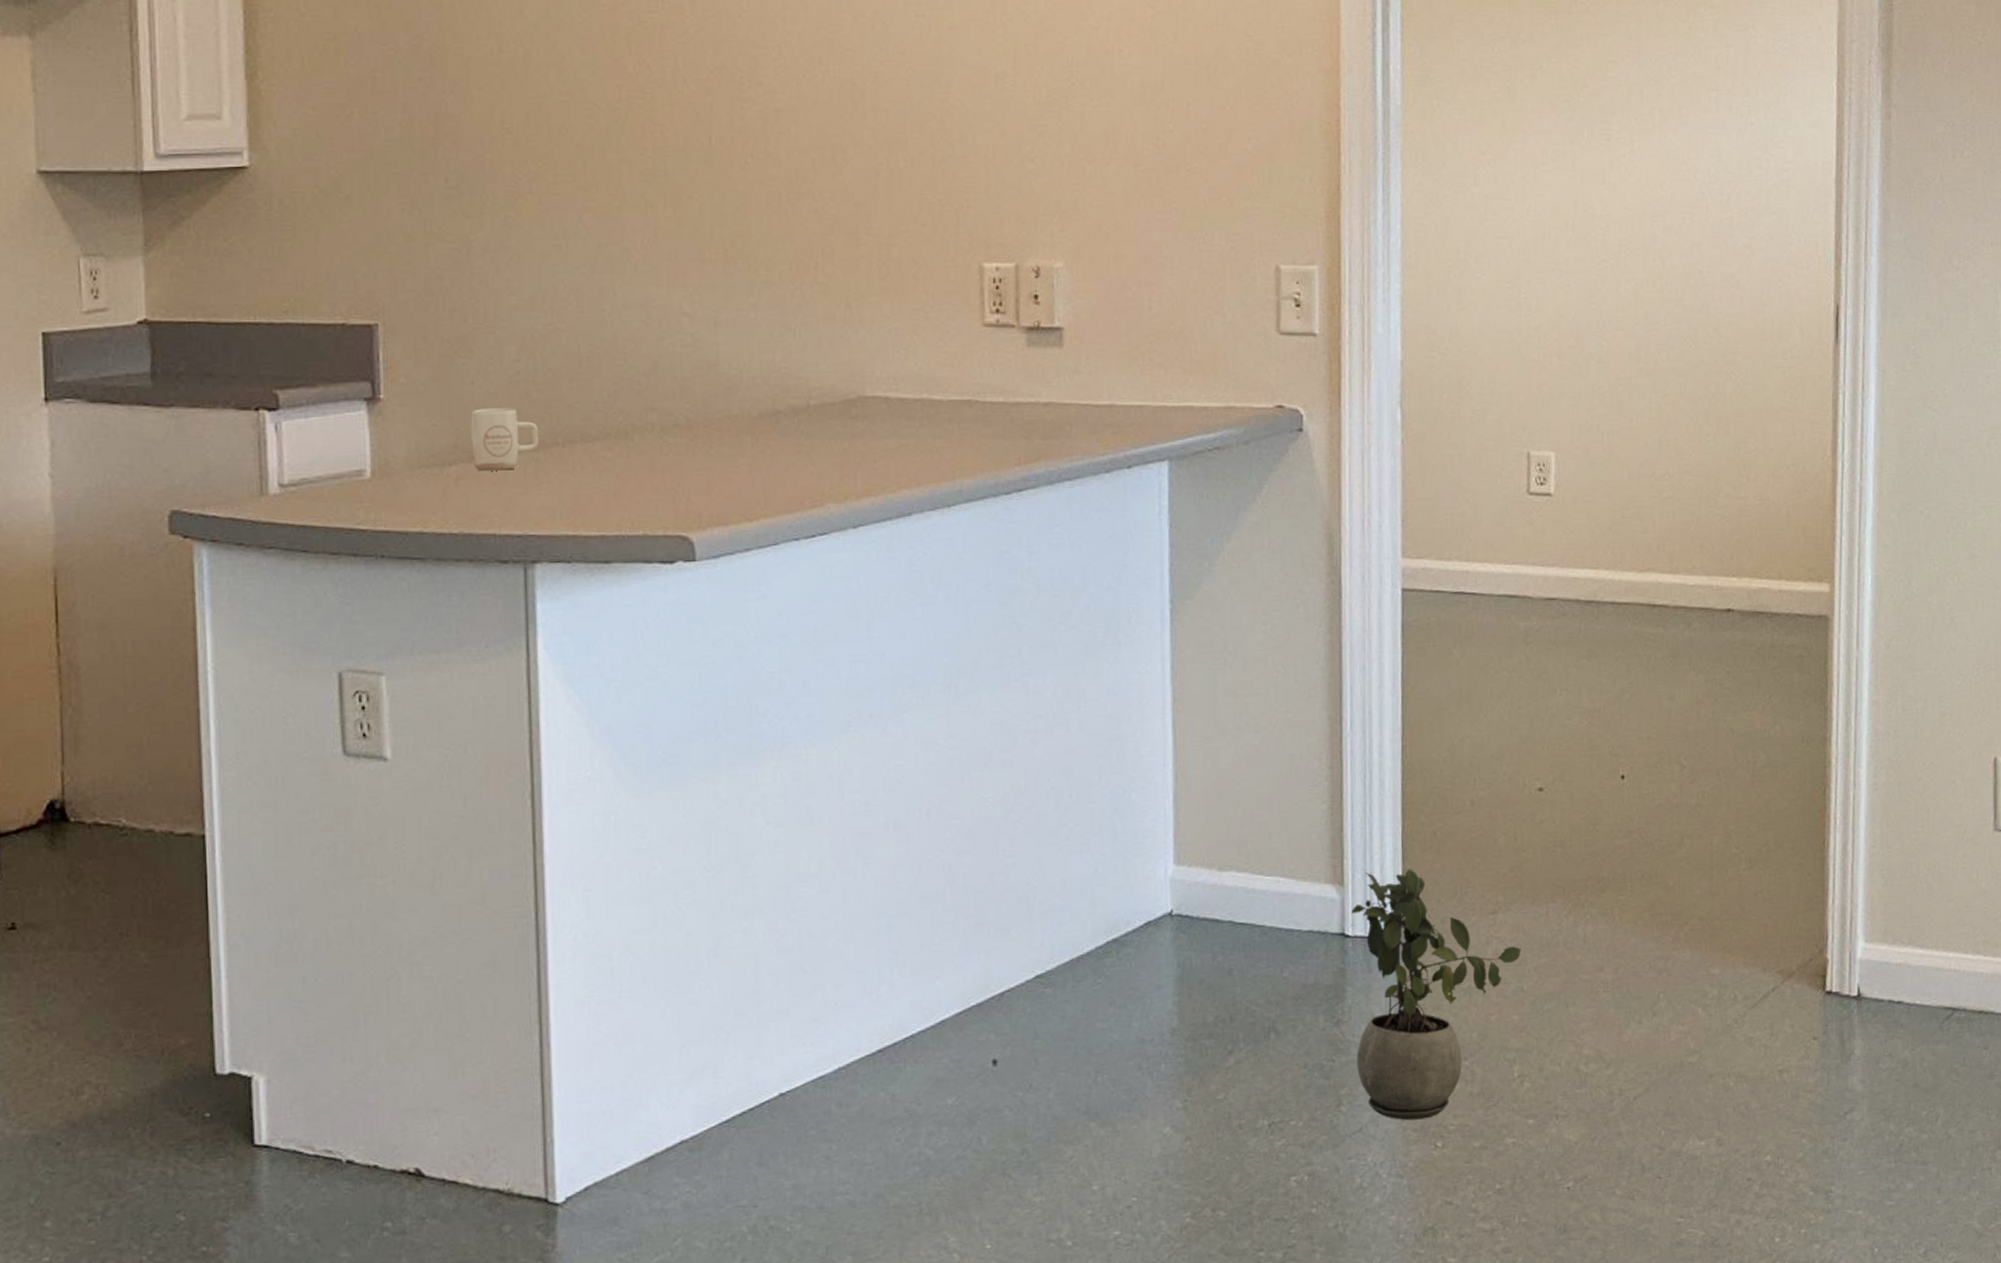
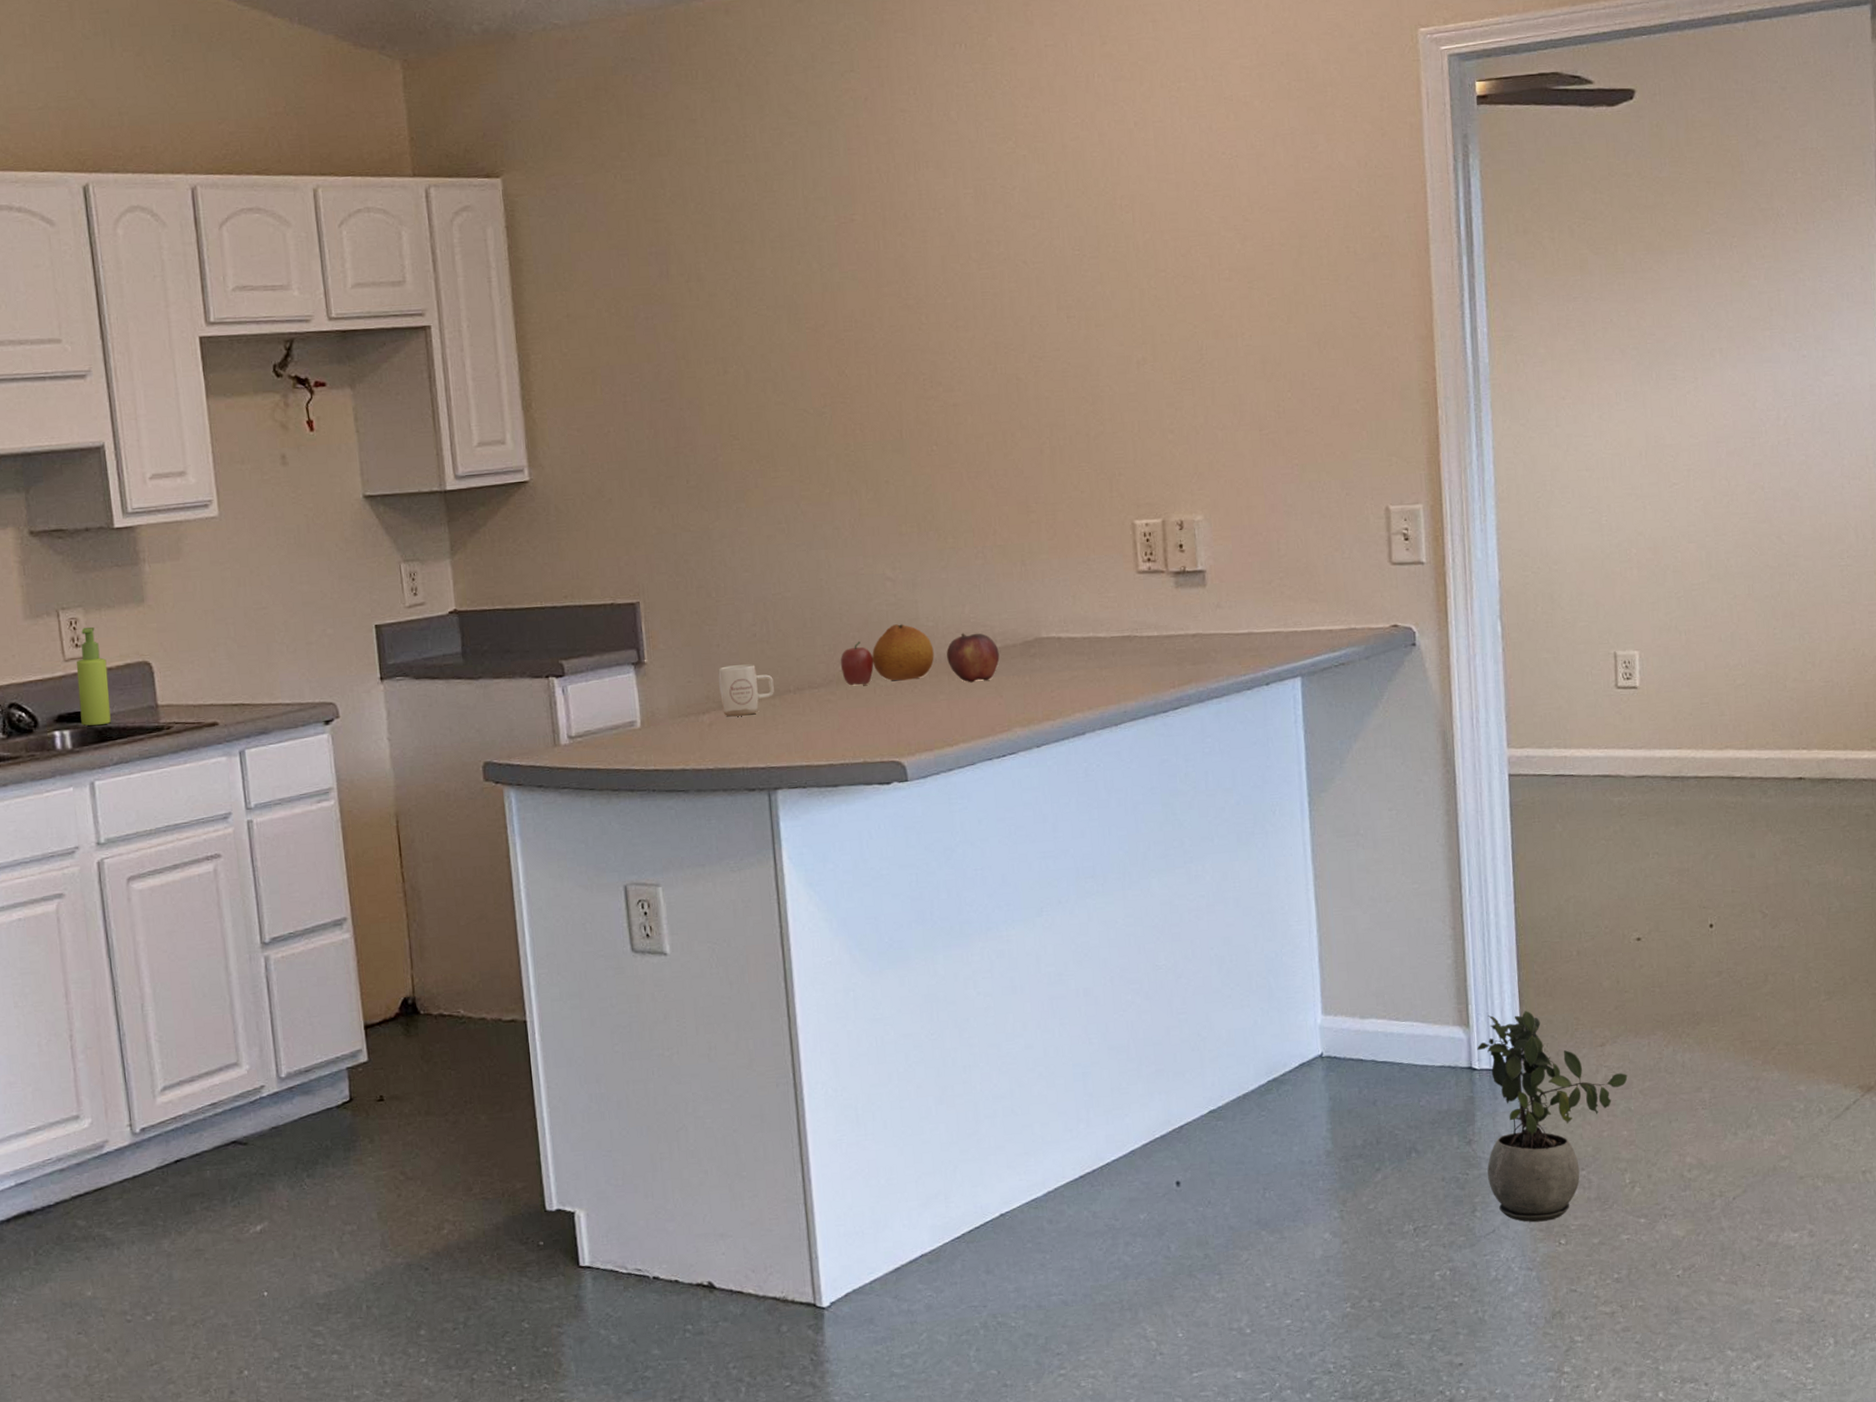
fruit: none [621,388,662,442] -> present [840,642,874,686]
fruit: none [660,370,736,439] -> present [872,624,934,681]
fruit: none [751,385,814,446] -> present [946,633,1000,683]

